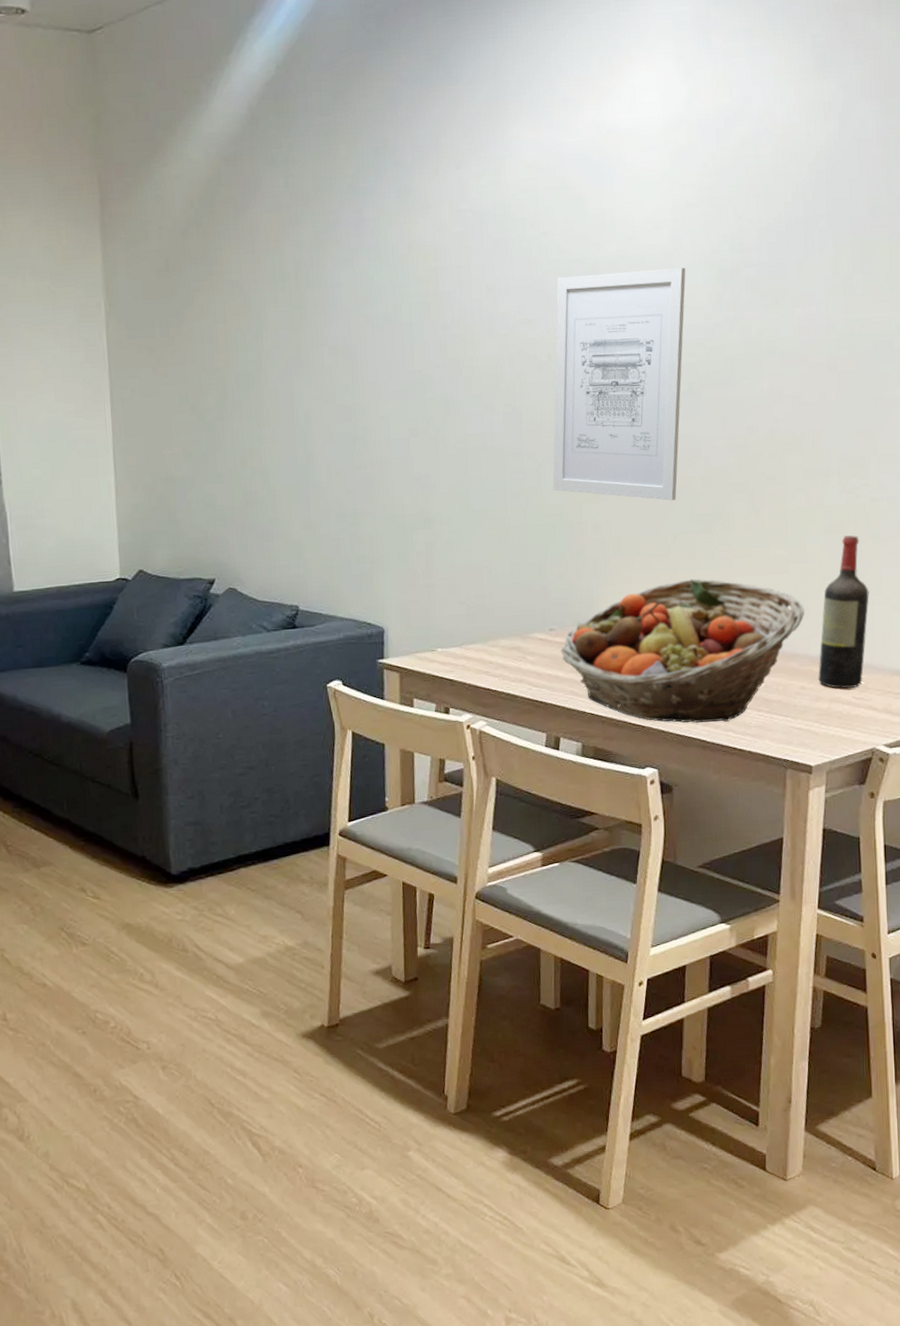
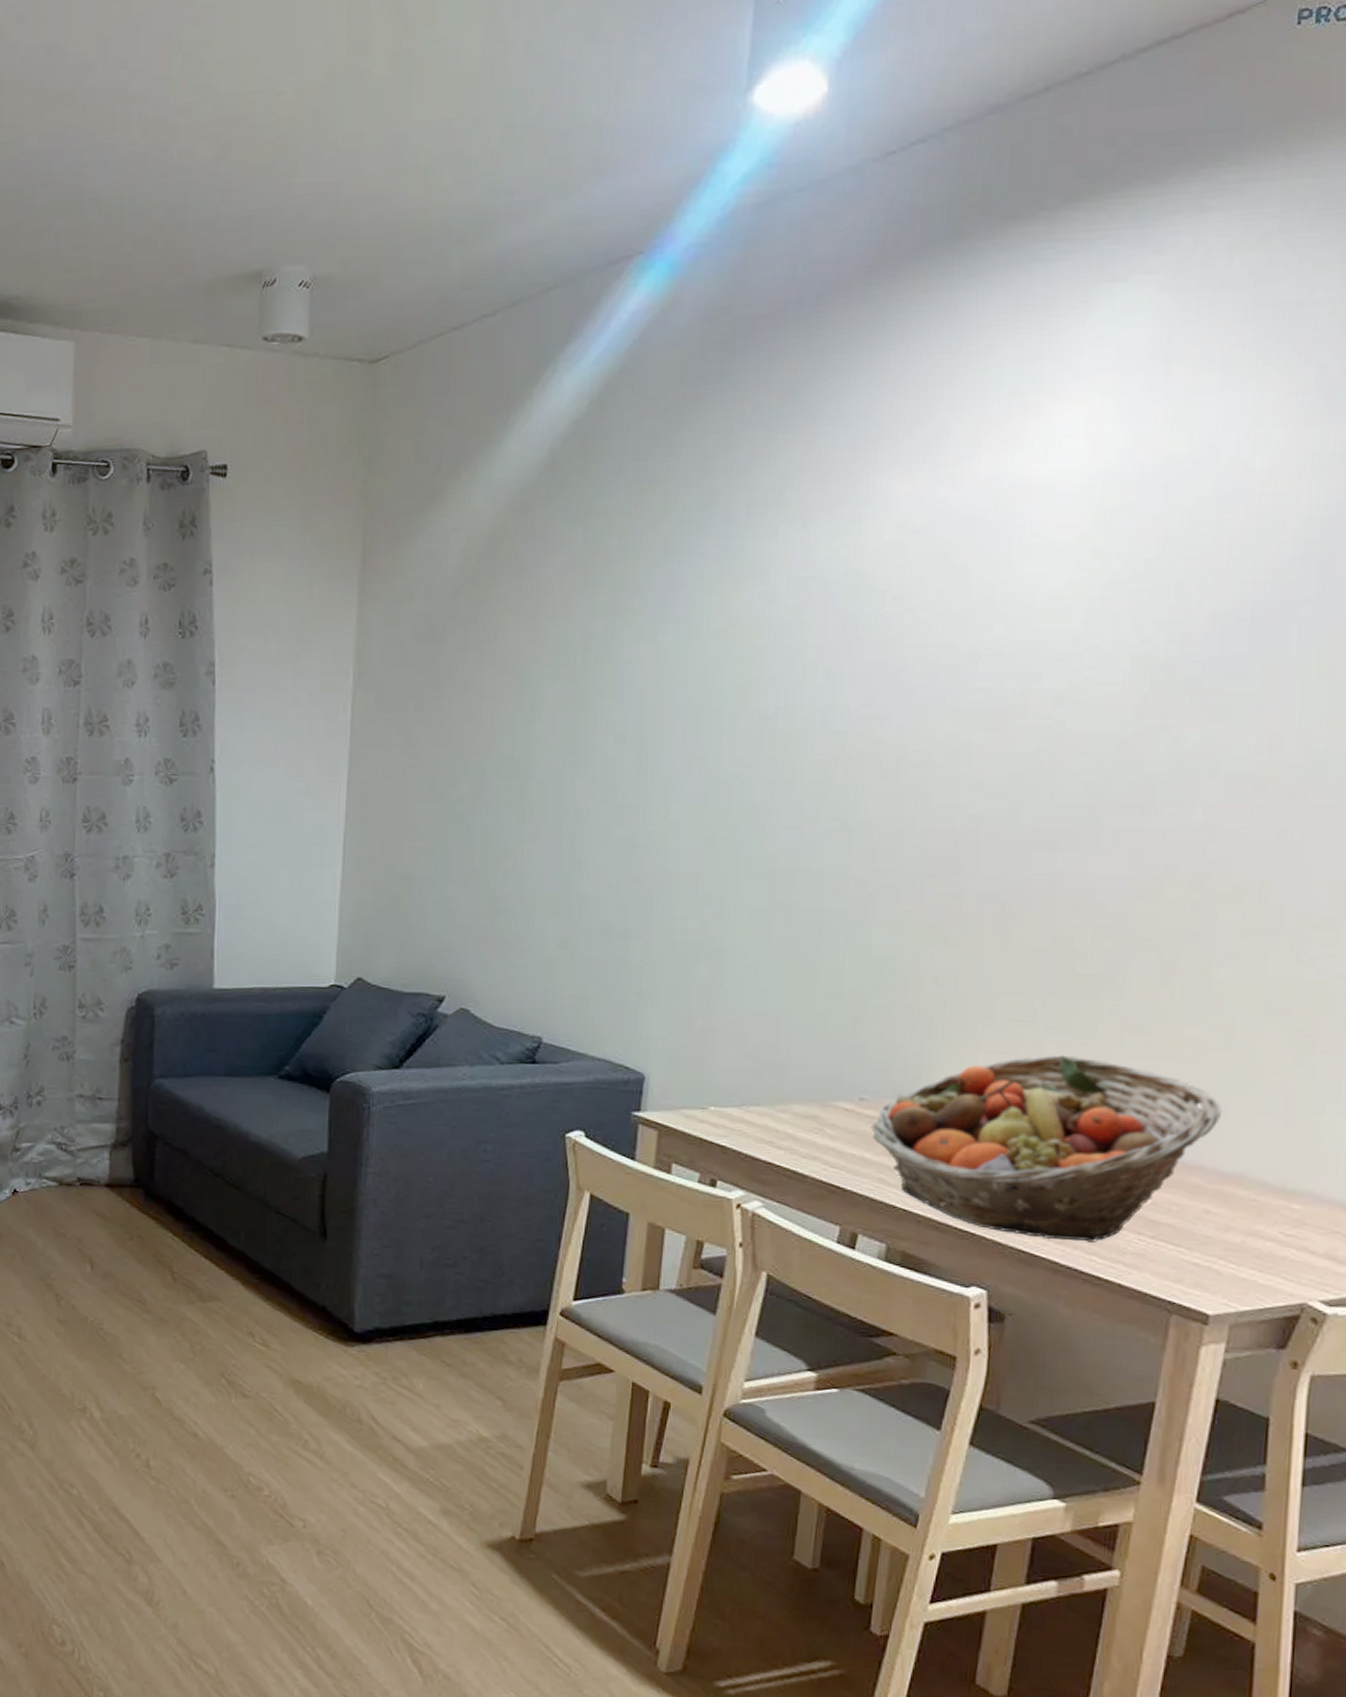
wall art: present [553,267,686,501] -> none [884,660,1100,953]
wine bottle: present [817,535,869,689] -> none [1230,1020,1322,1220]

